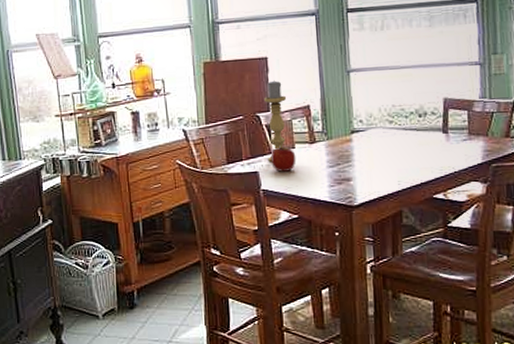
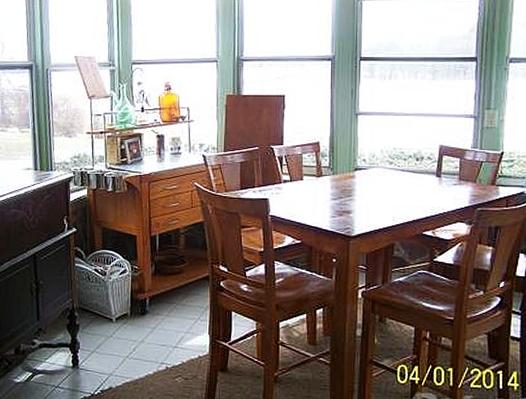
candle holder: present [264,80,286,162] -> none [278,117,298,190]
apple: present [270,145,296,172] -> none [280,176,303,201]

